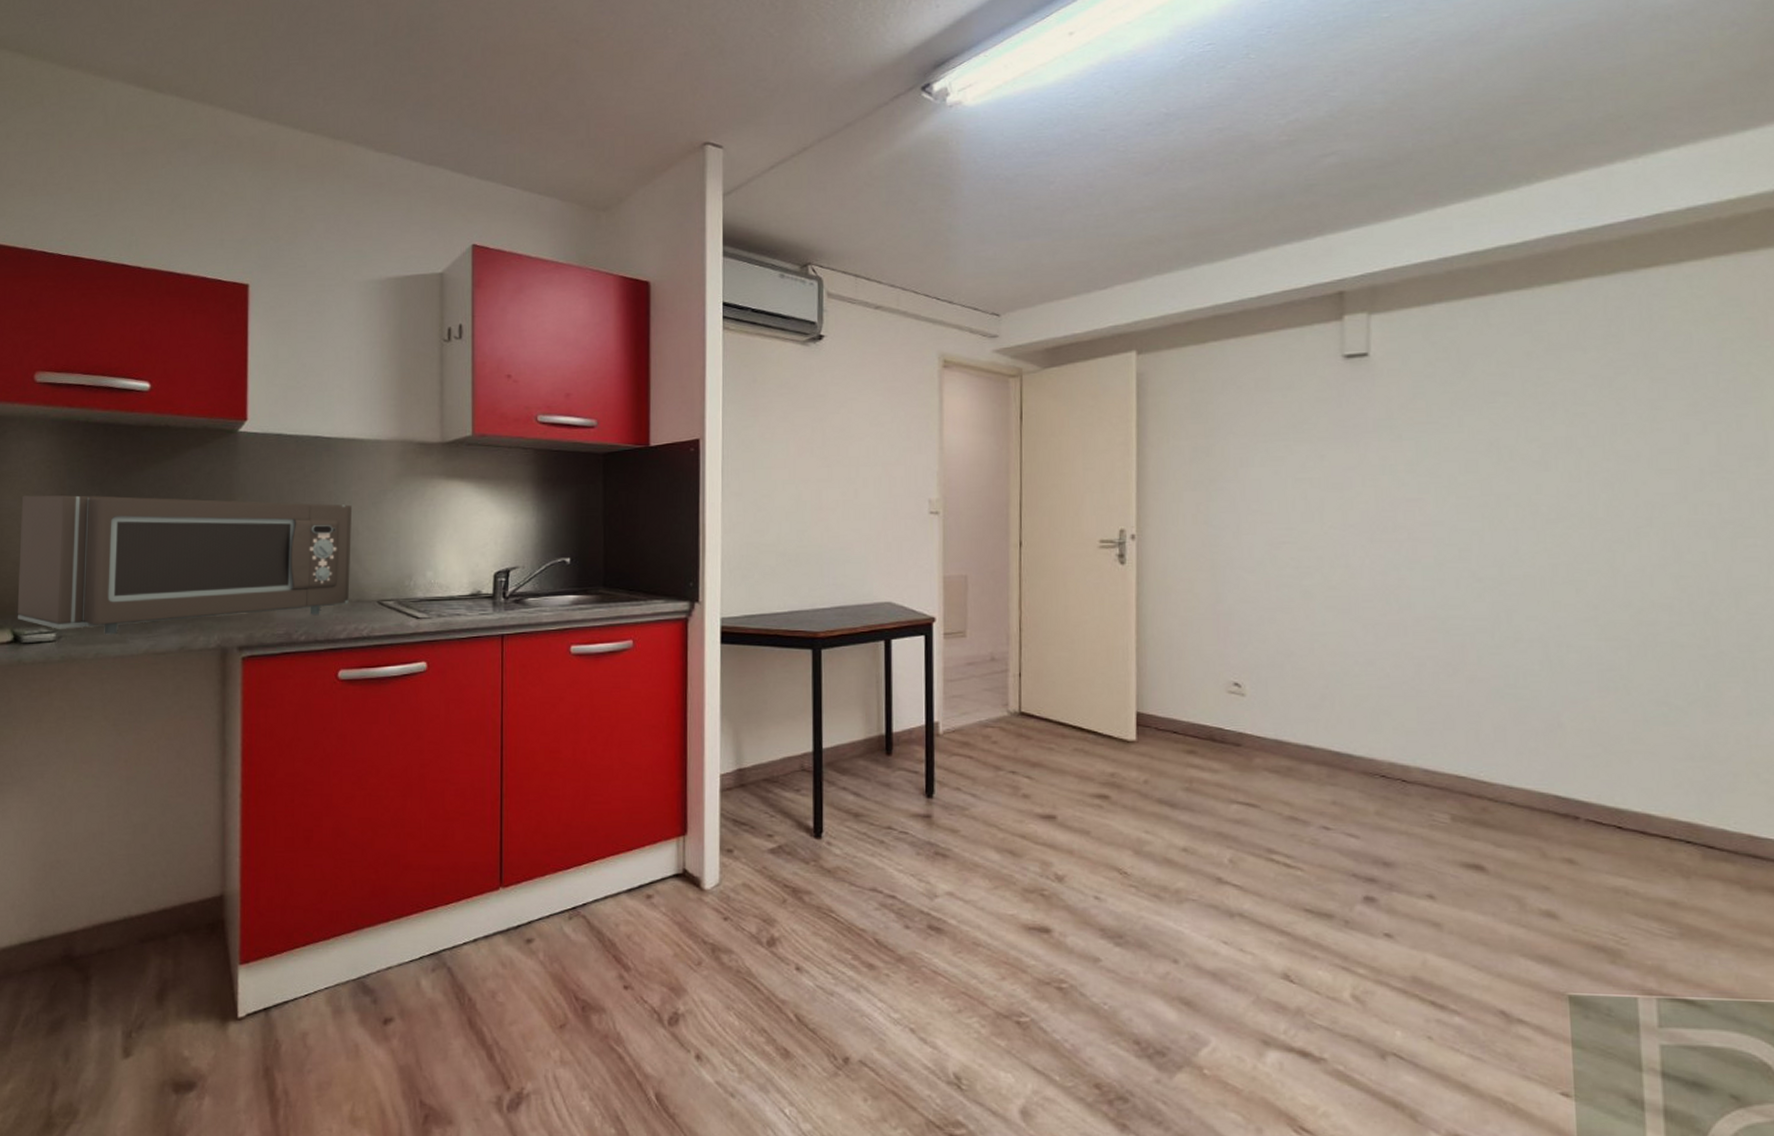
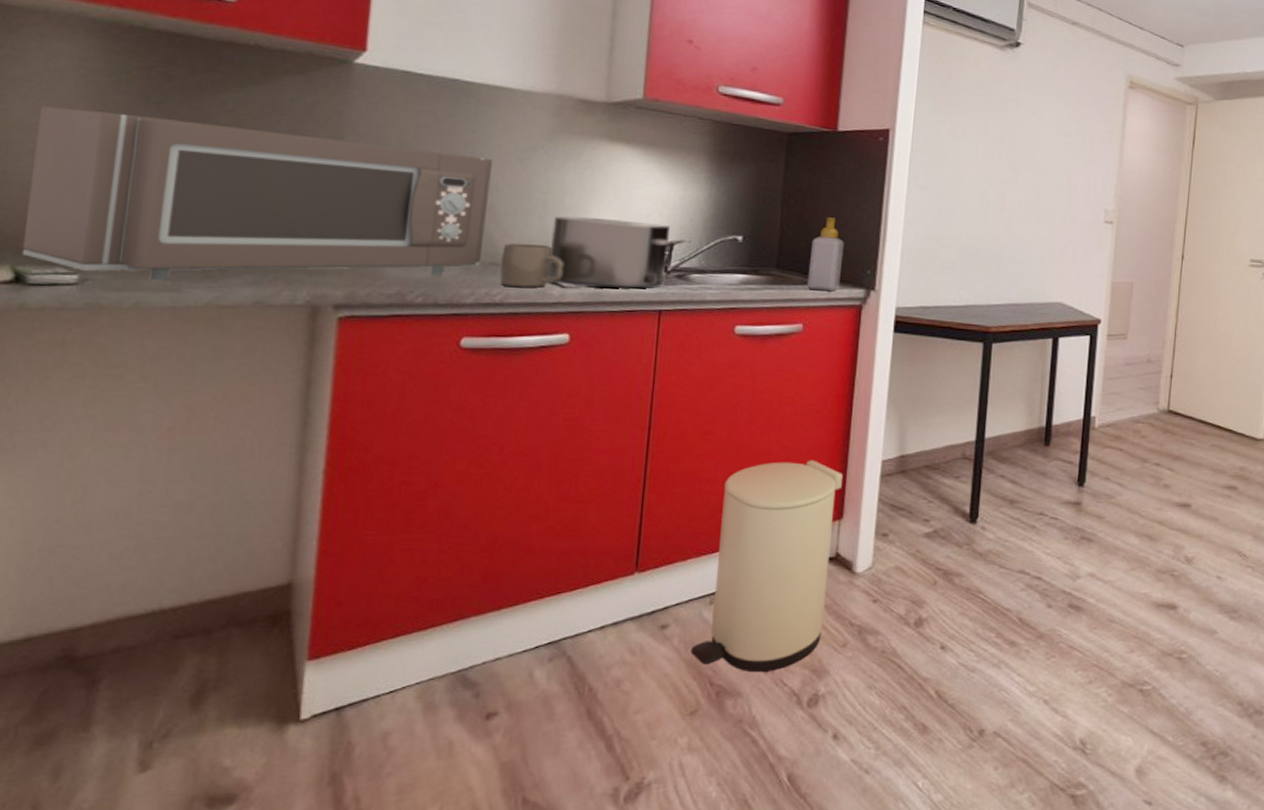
mug: none [365,579,416,622] -> present [499,243,563,288]
toaster: none [404,550,506,618] -> present [547,216,671,291]
pedal bin: none [555,775,683,988] -> present [690,460,843,671]
soap bottle: none [633,533,666,606] -> present [807,217,844,292]

